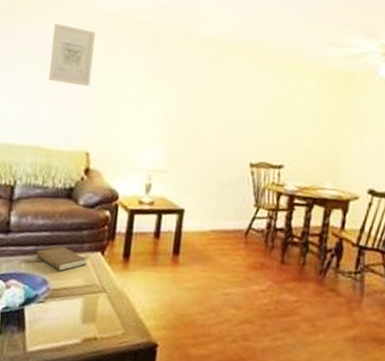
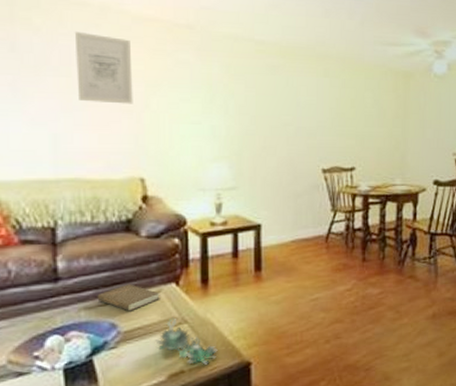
succulent plant: none [76,284,129,337] -> present [155,318,218,365]

